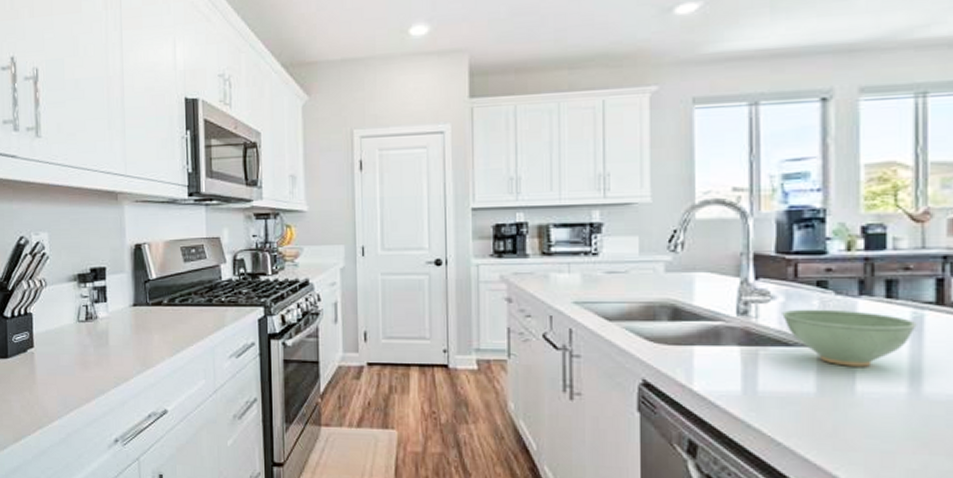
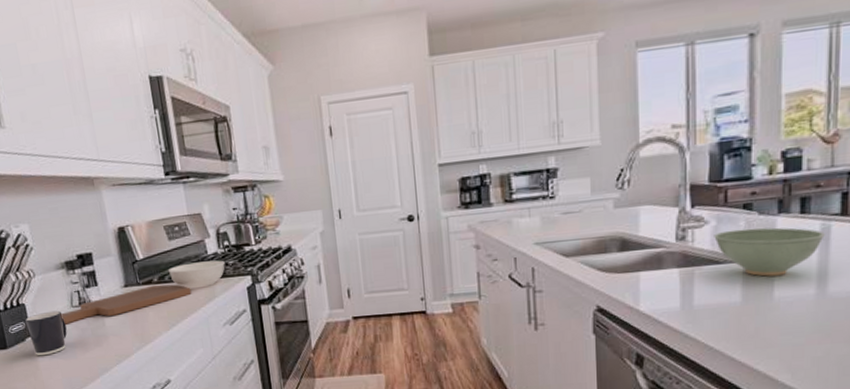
mug: none [29,323,70,370] -> present [24,310,68,356]
cutting board: none [65,307,201,339] -> present [60,284,192,325]
bowl: none [179,287,238,315] -> present [167,260,225,289]

